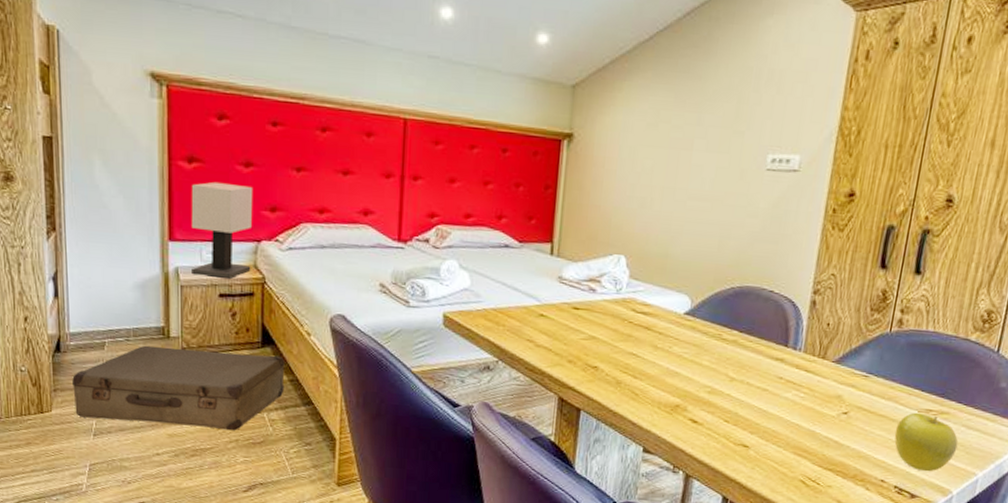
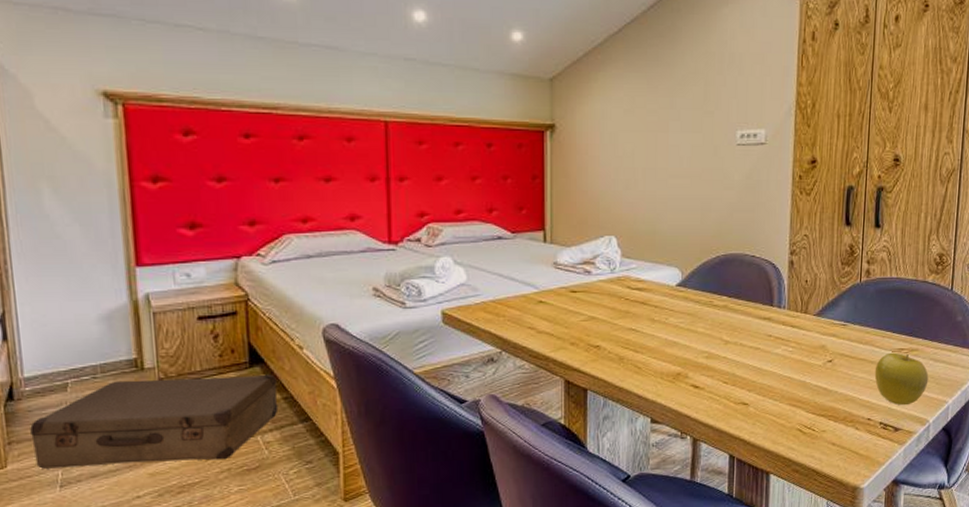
table lamp: present [191,181,253,280] -> none [158,200,232,301]

